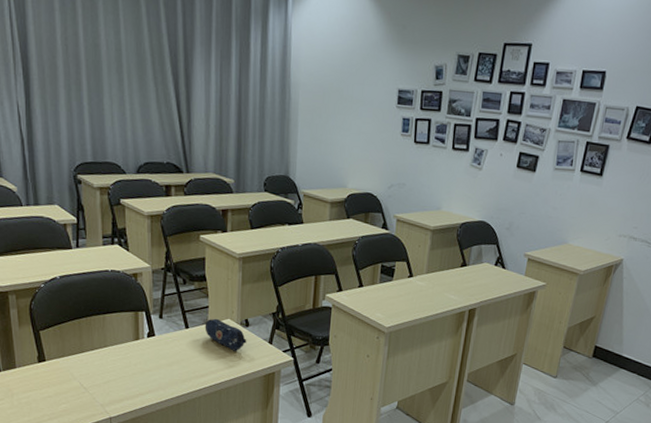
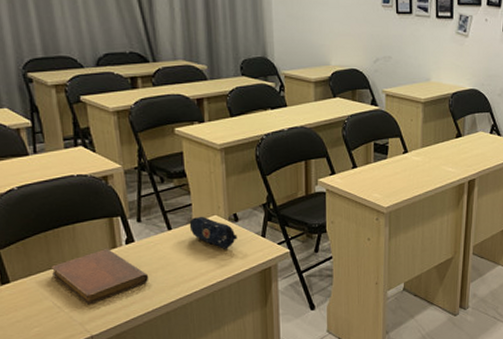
notebook: none [81,340,165,389] -> present [50,249,149,305]

